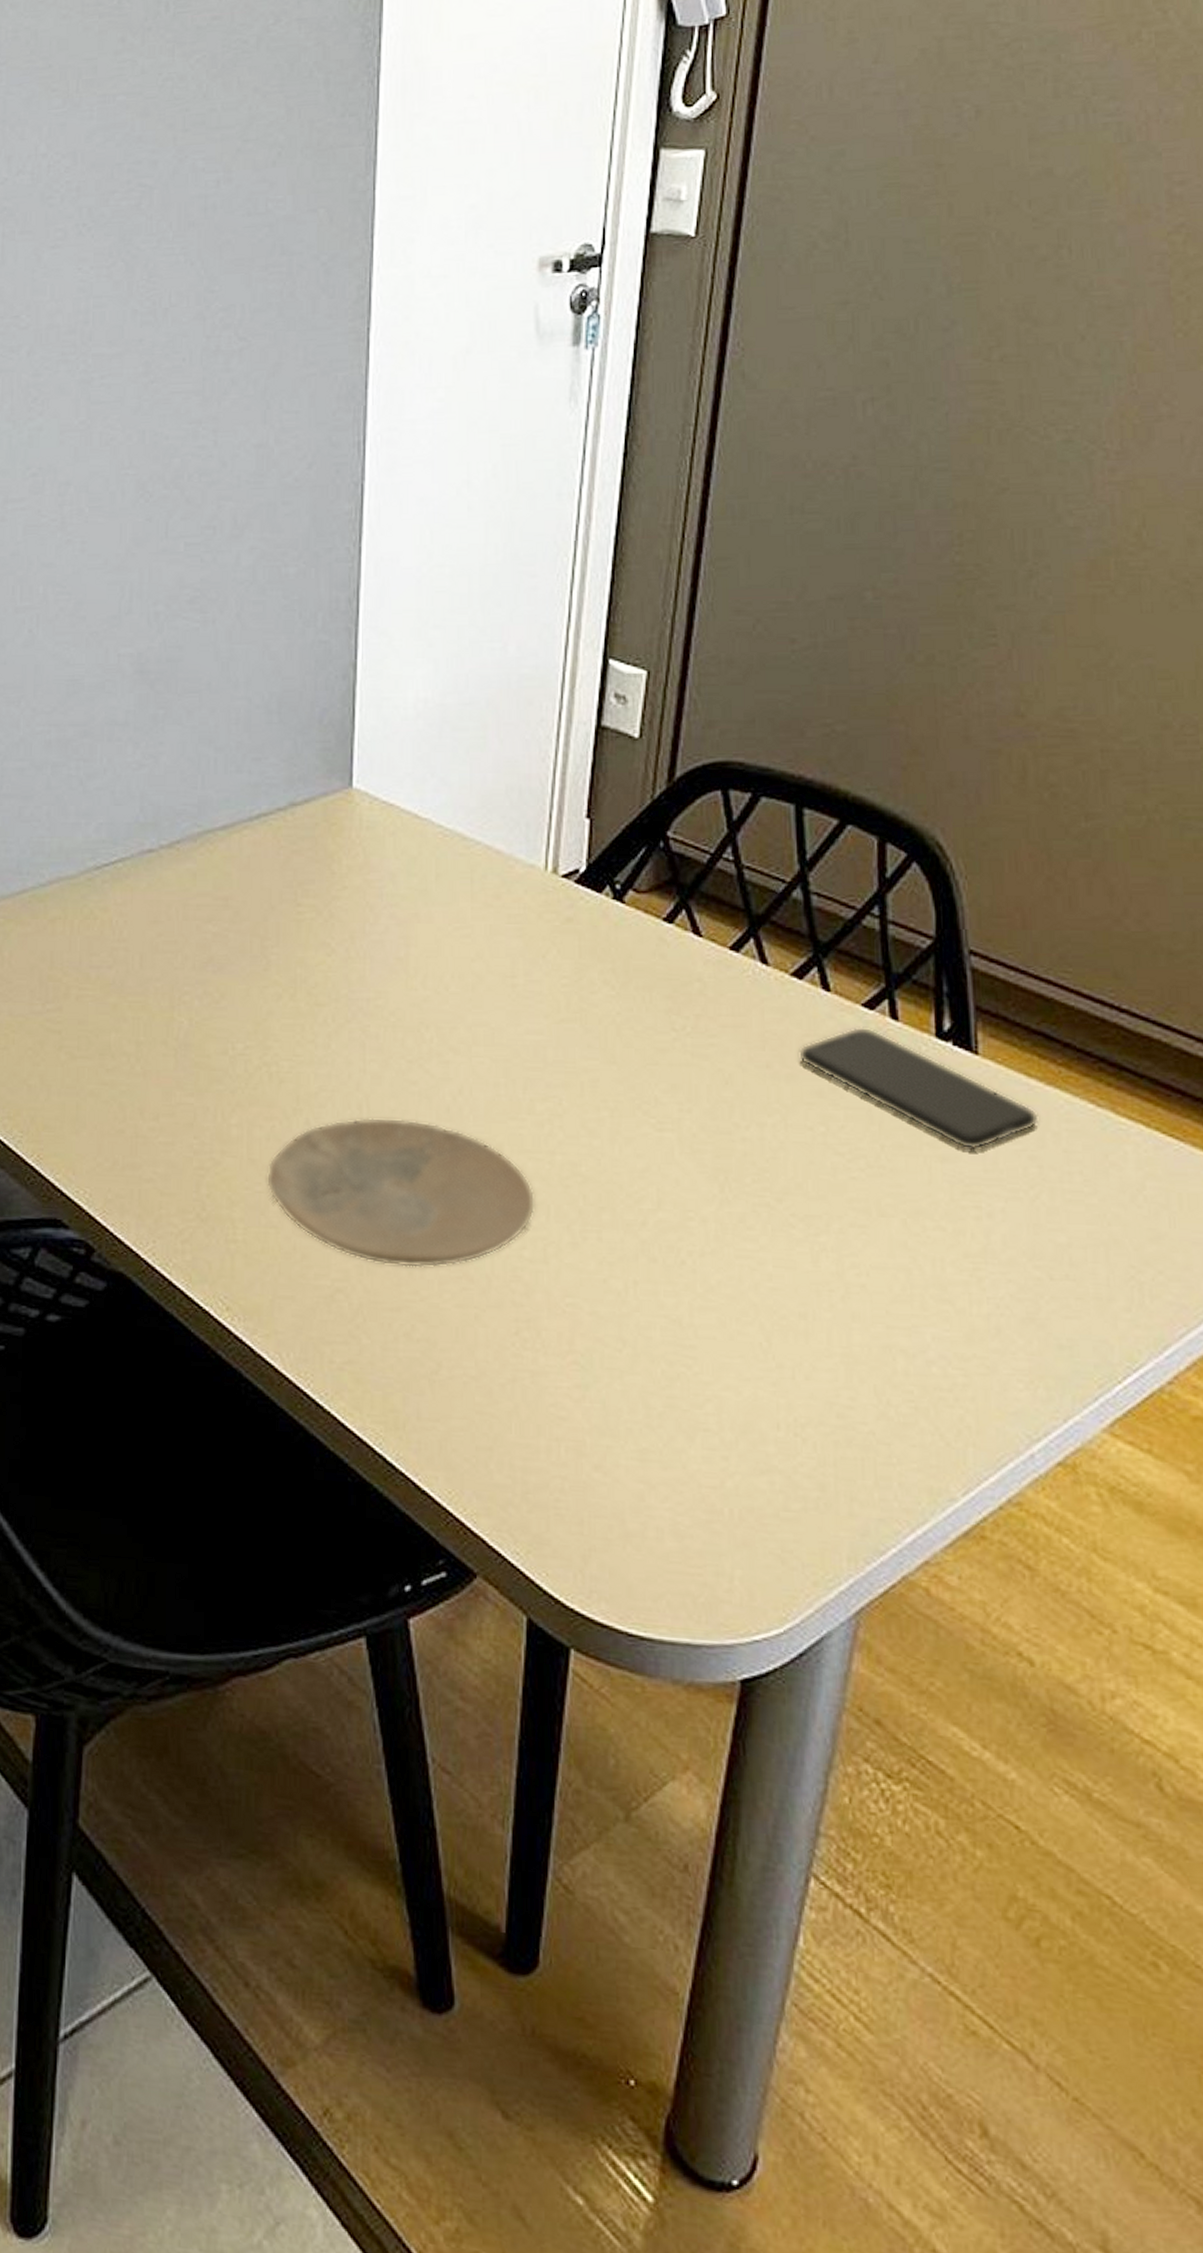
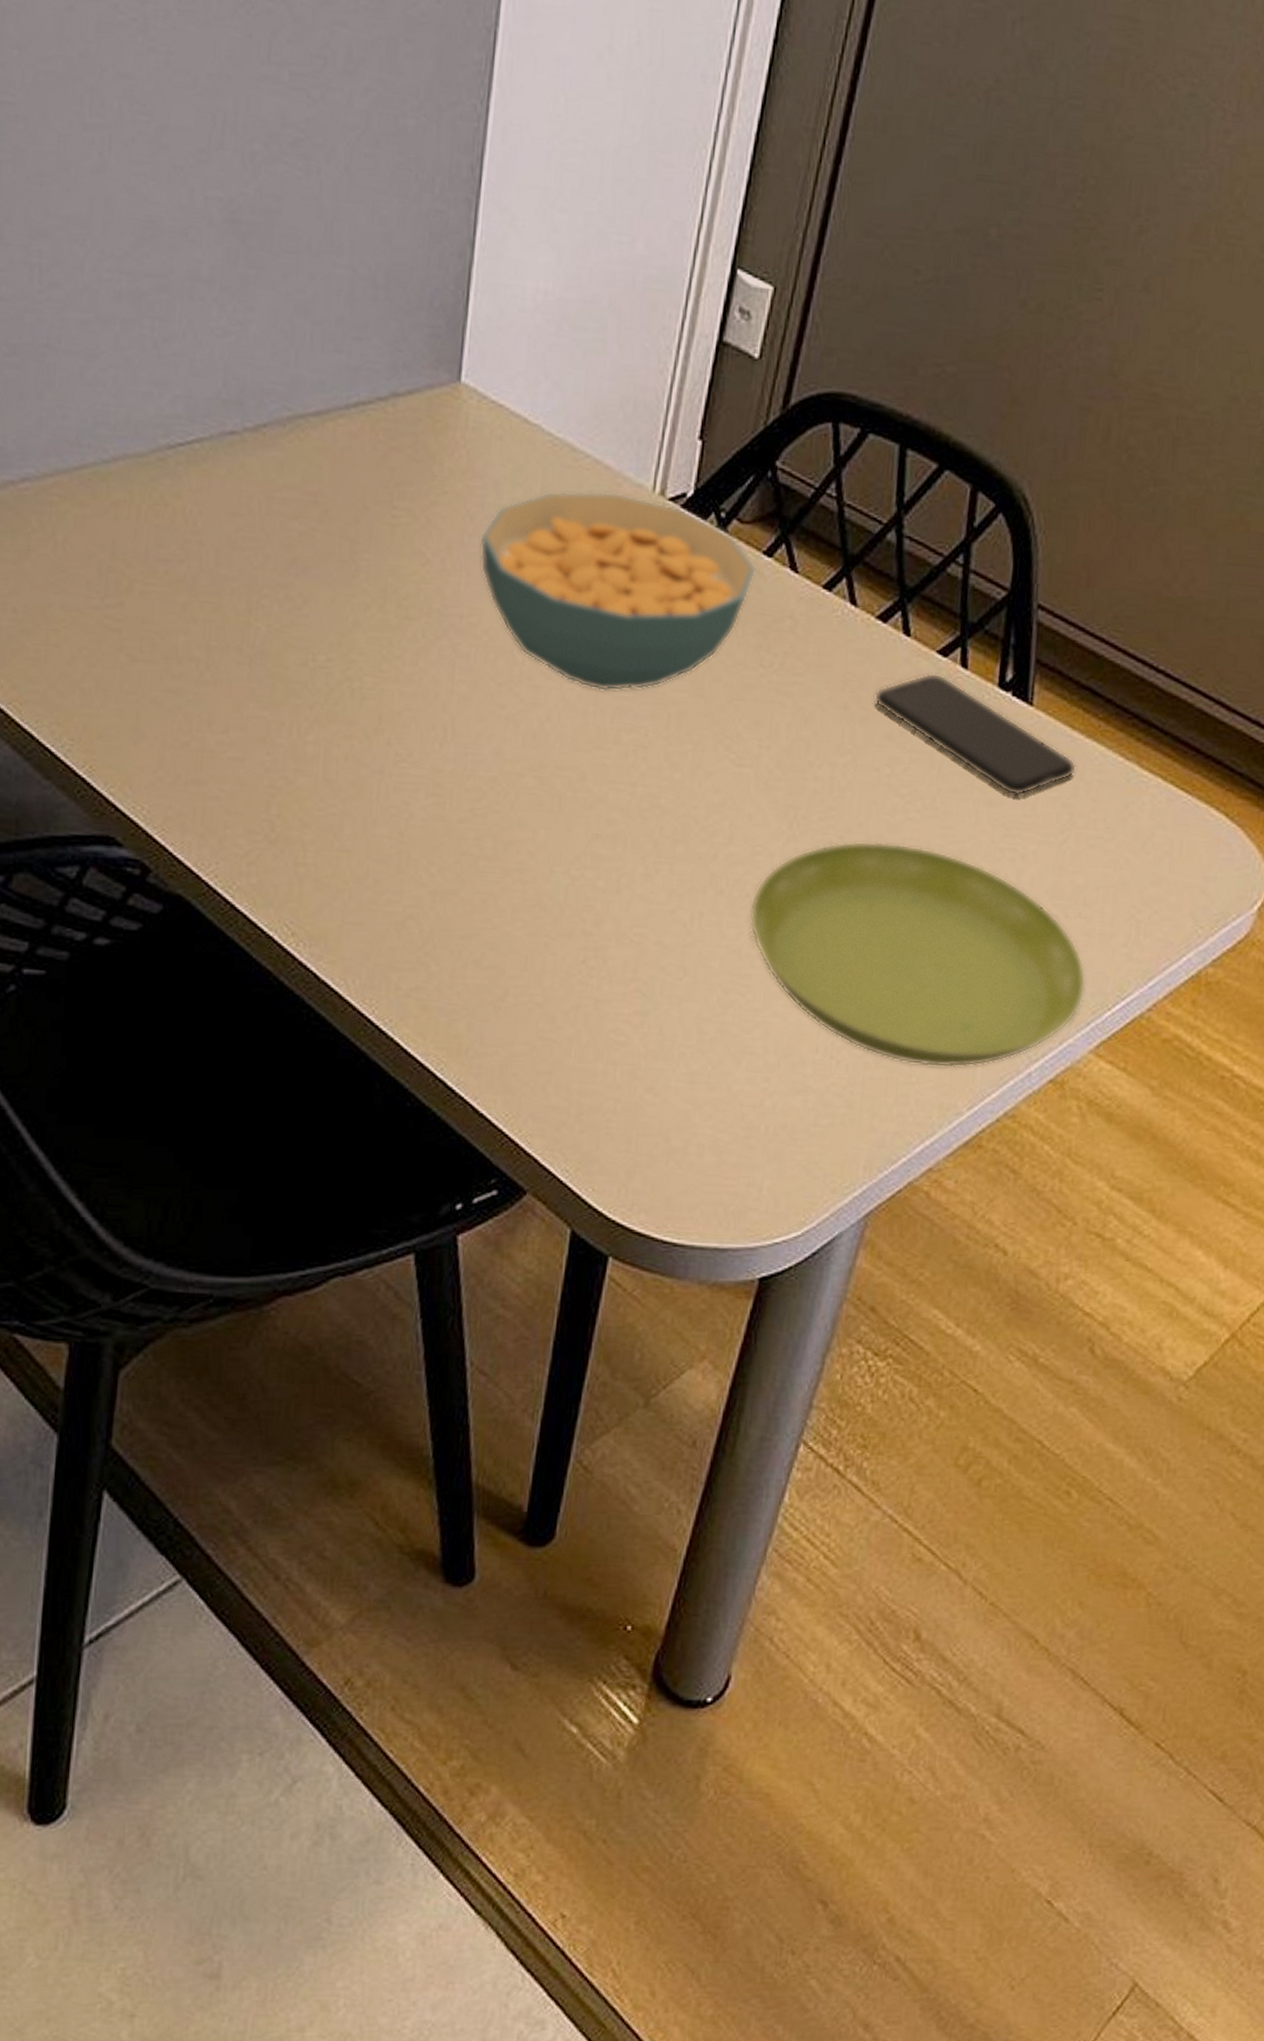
plate: present [266,1117,536,1268] -> none [341,740,614,896]
cereal bowl: none [381,874,658,1063] -> present [479,491,757,692]
saucer: none [687,1202,1087,1448] -> present [749,840,1086,1068]

